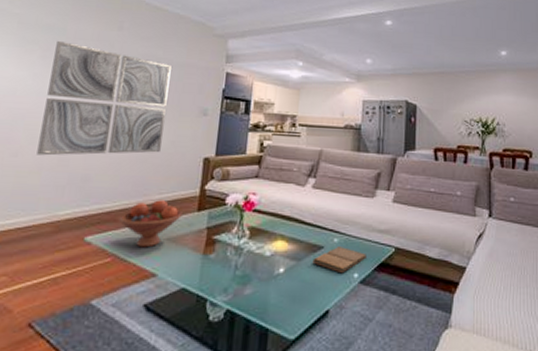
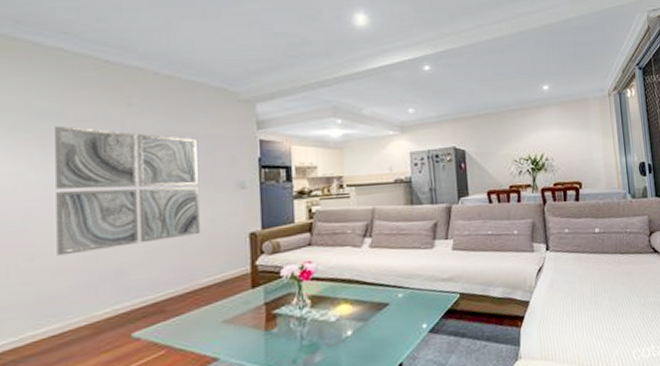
fruit bowl: present [120,200,182,248] -> none [168,282,236,335]
book: present [312,247,367,274] -> none [379,300,433,326]

